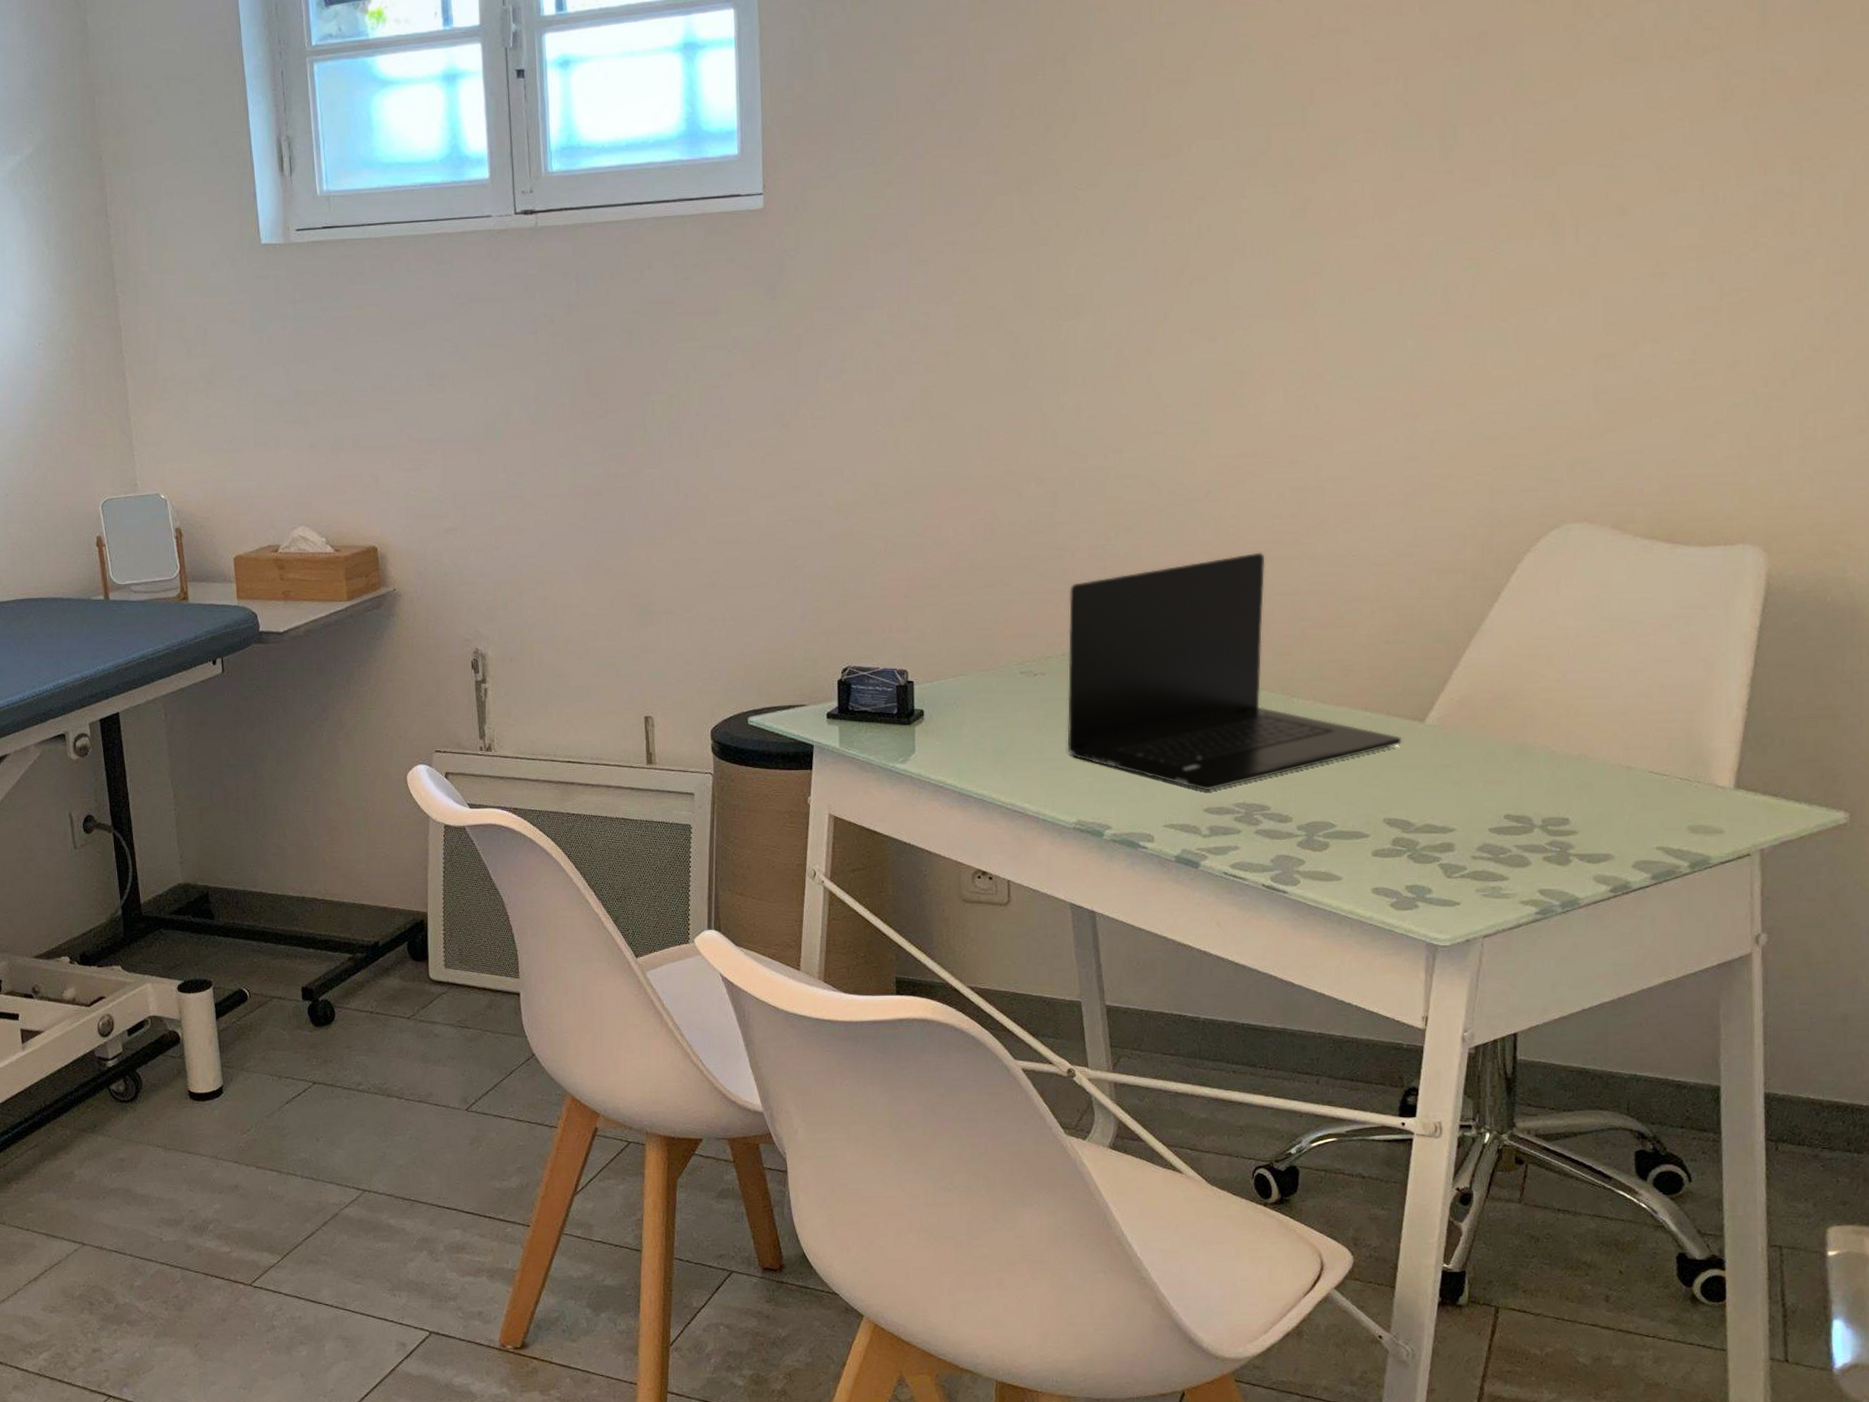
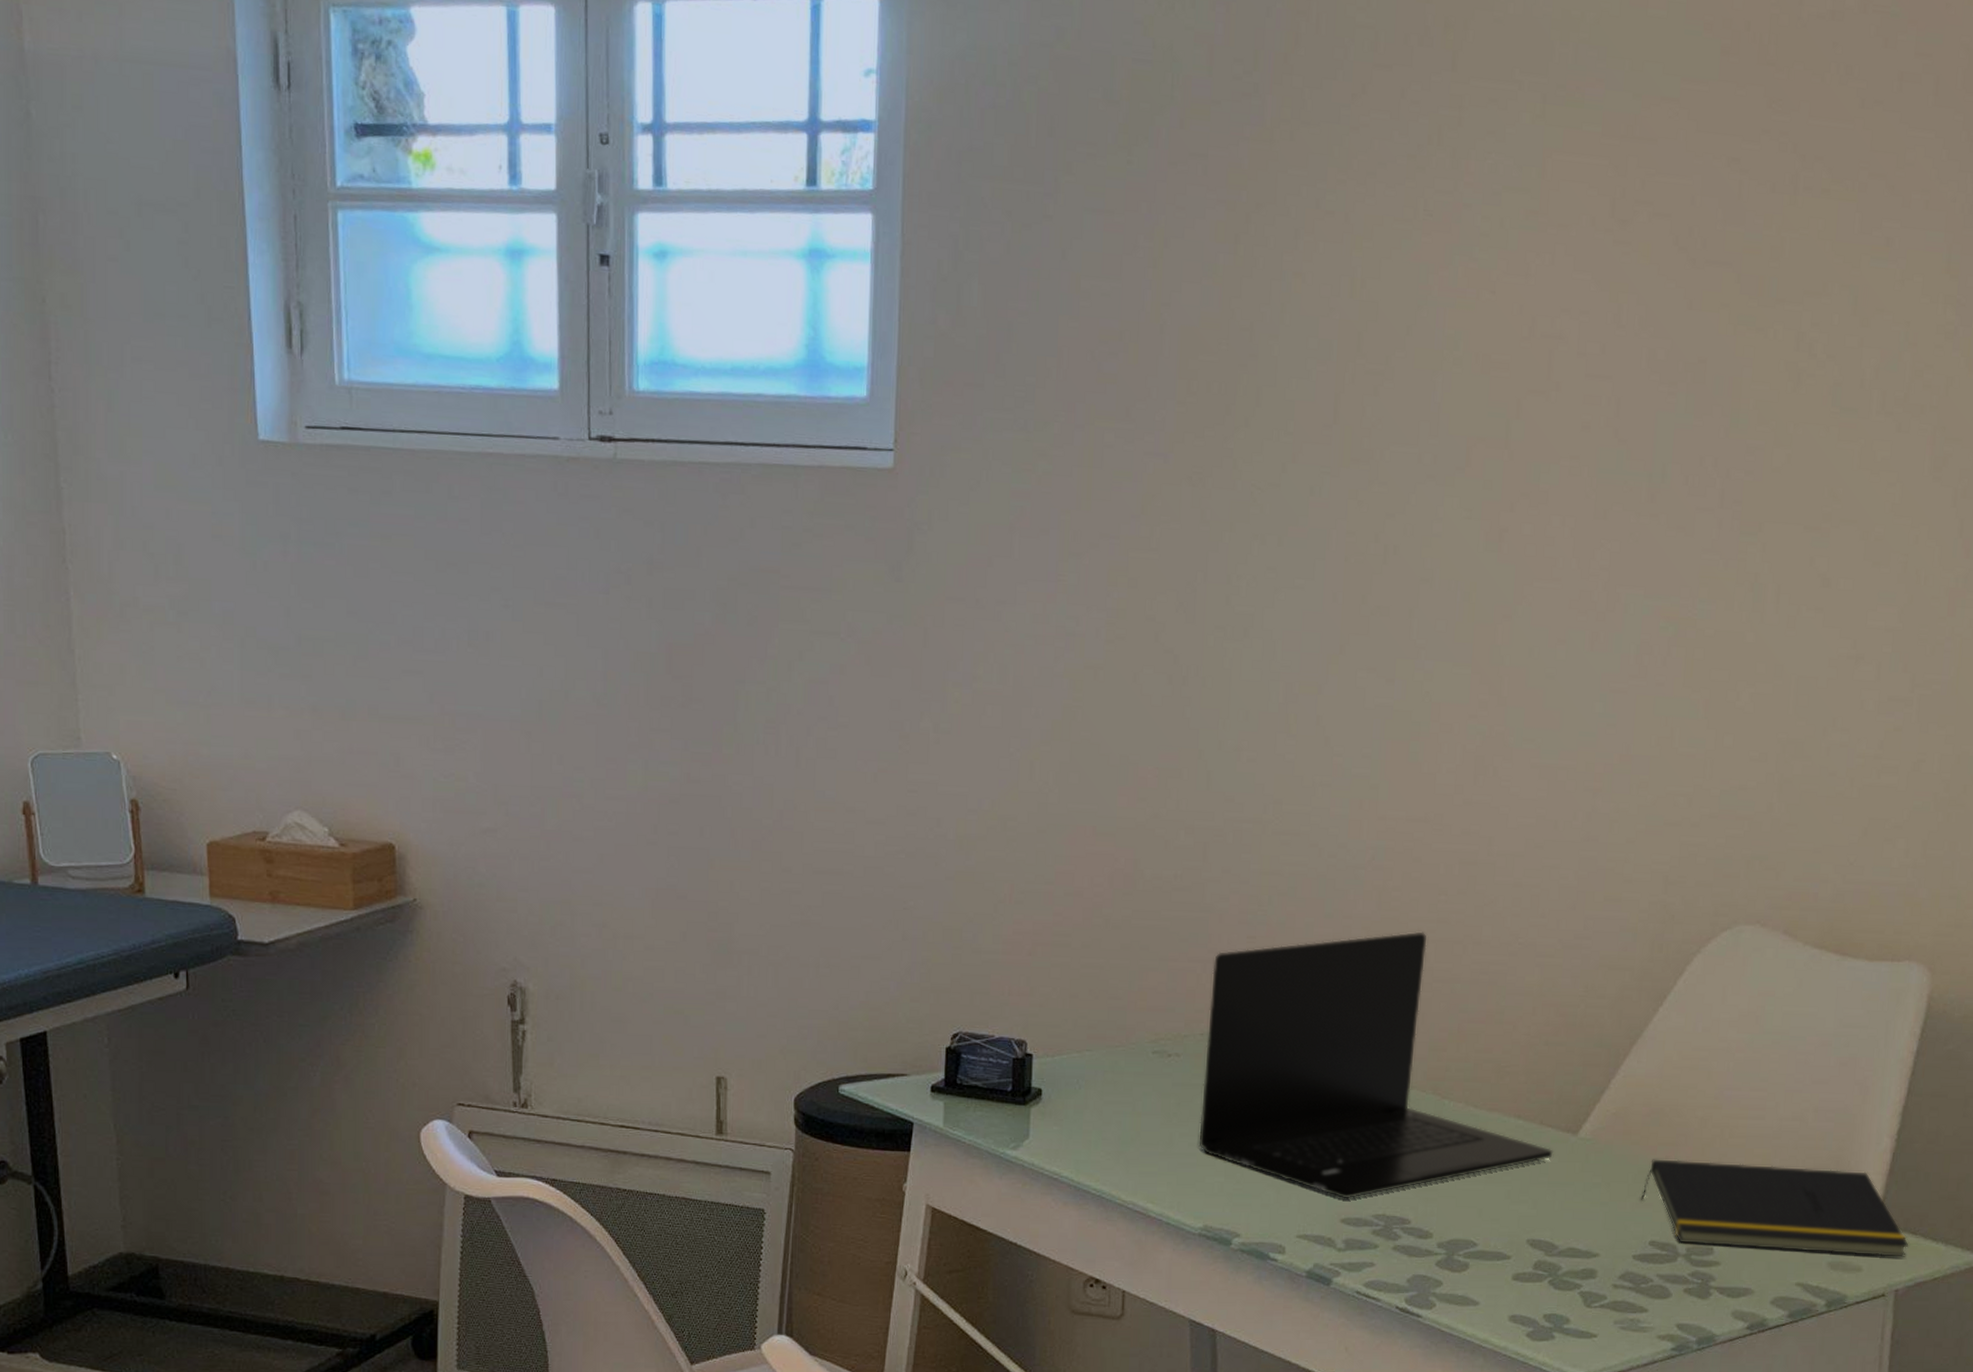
notepad: none [1491,739,1771,819] -> present [1640,1159,1909,1257]

